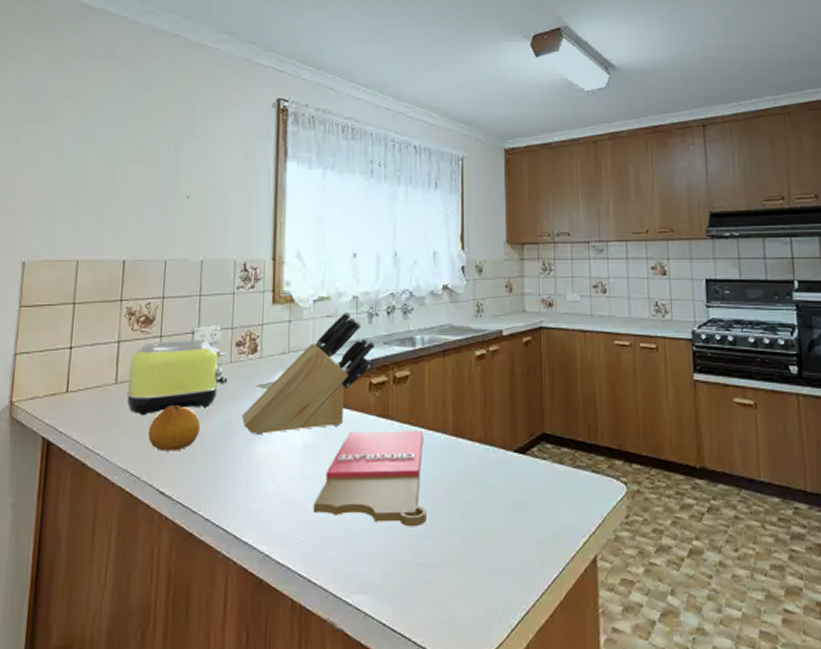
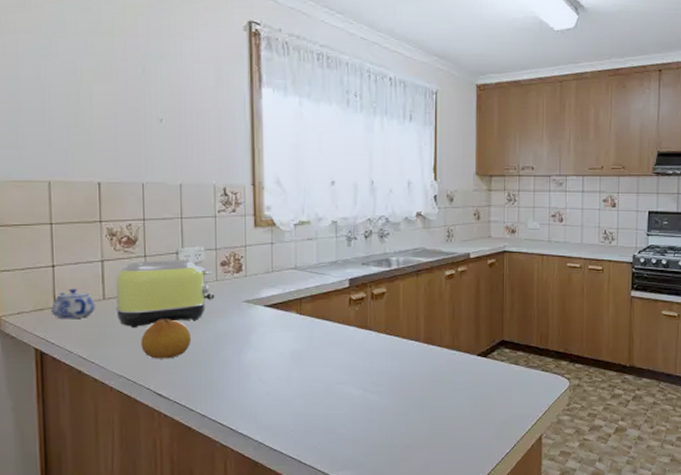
teapot: none [63,371,107,406] -> present [51,288,95,320]
knife block: present [242,311,376,436] -> none [231,235,355,345]
cutting board: present [313,431,427,527] -> none [301,339,401,417]

